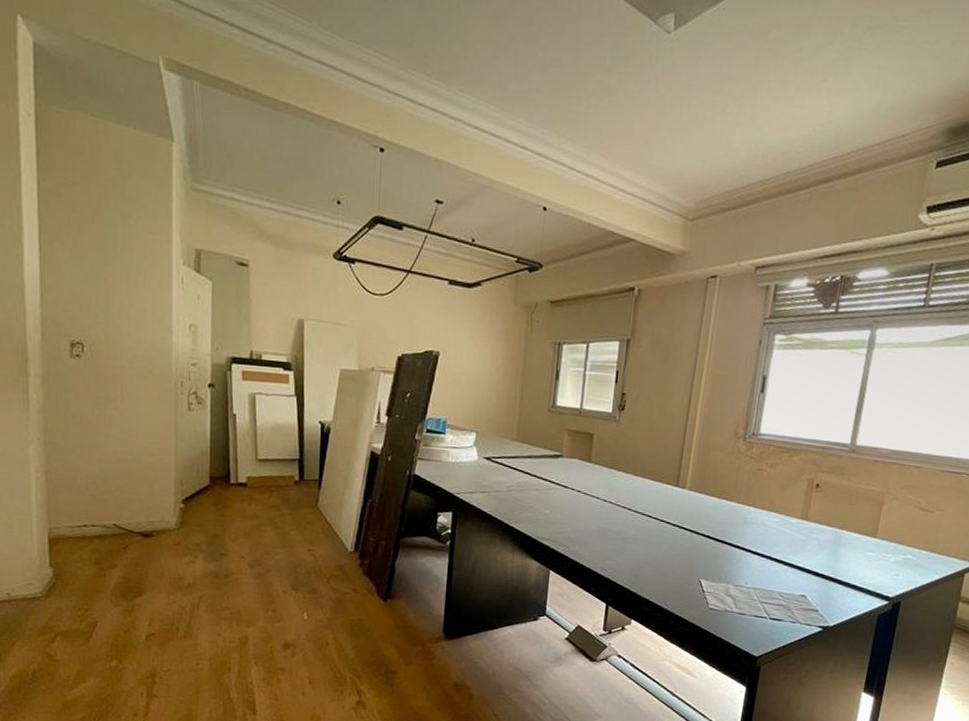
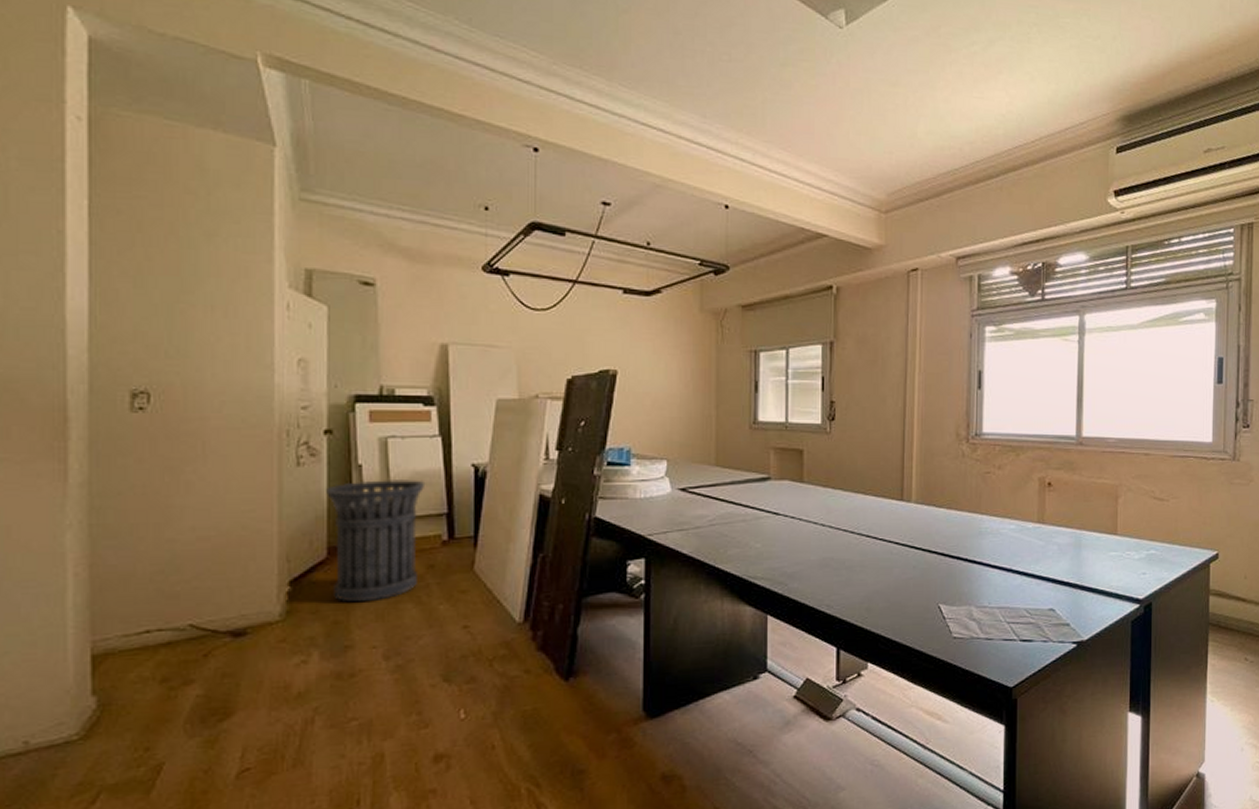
trash can: none [209,427,284,523] -> present [326,480,426,603]

